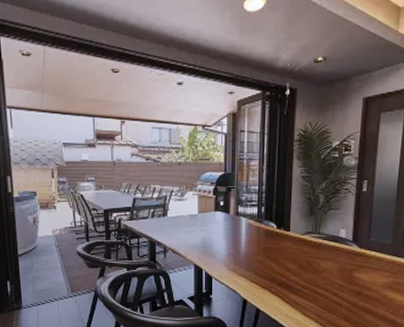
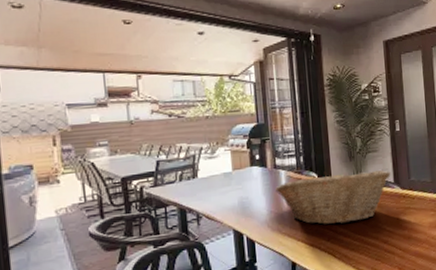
fruit basket: none [234,223,350,273] -> present [274,170,391,225]

